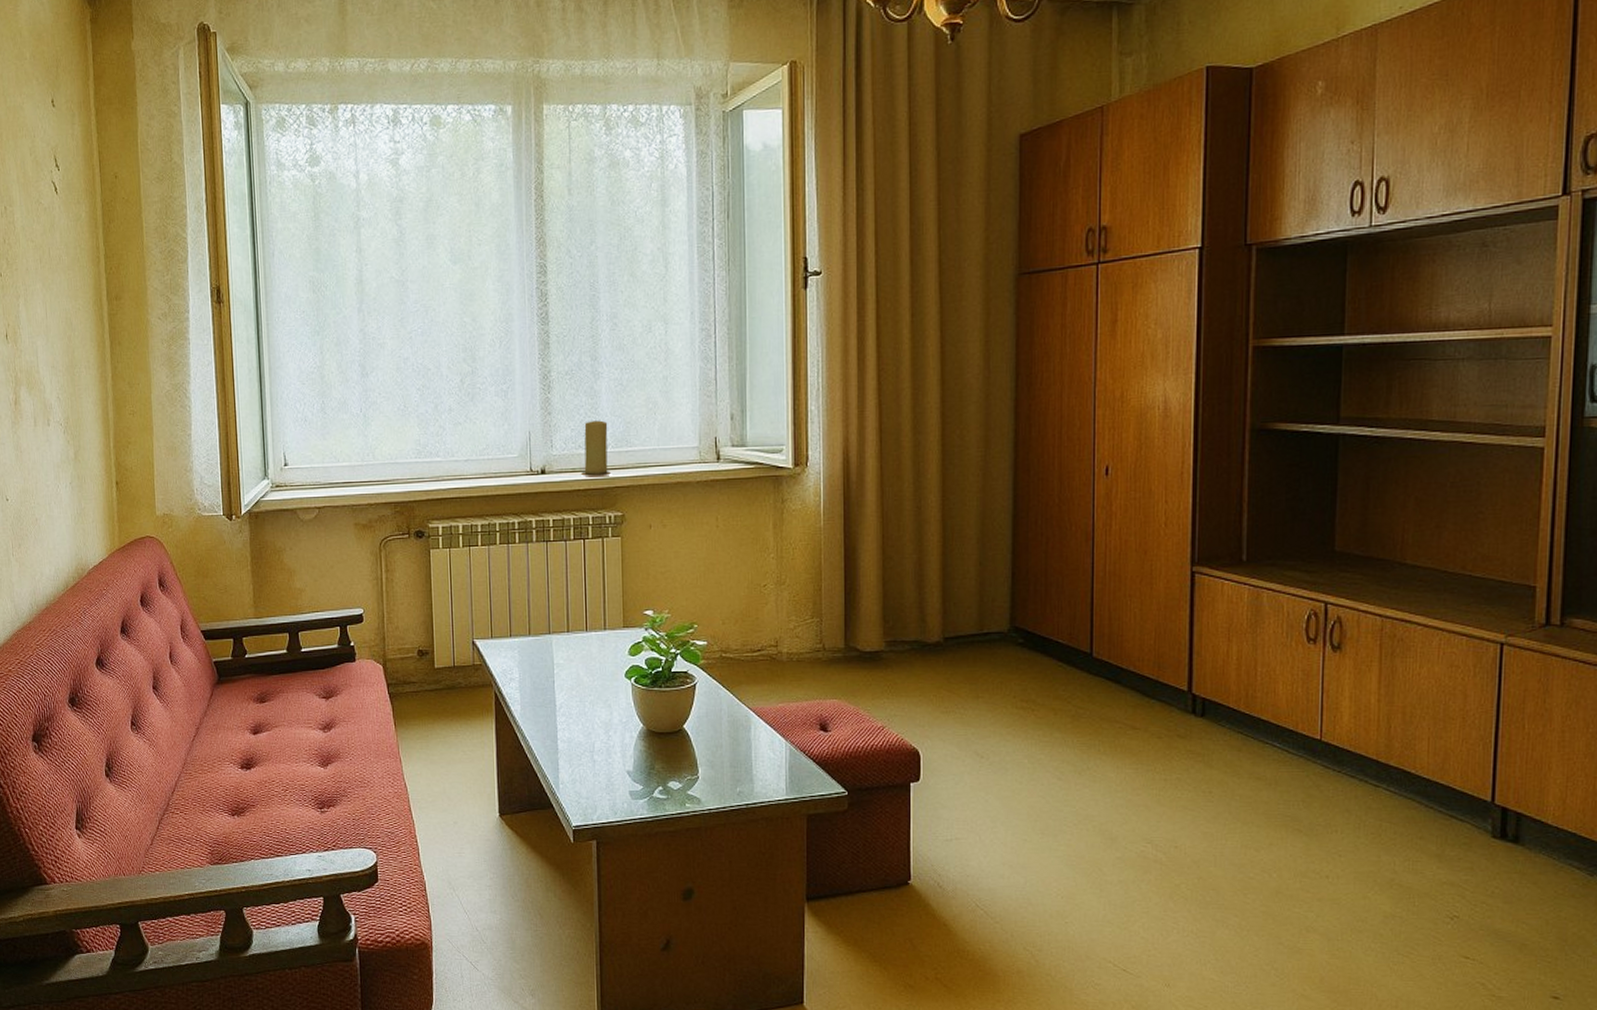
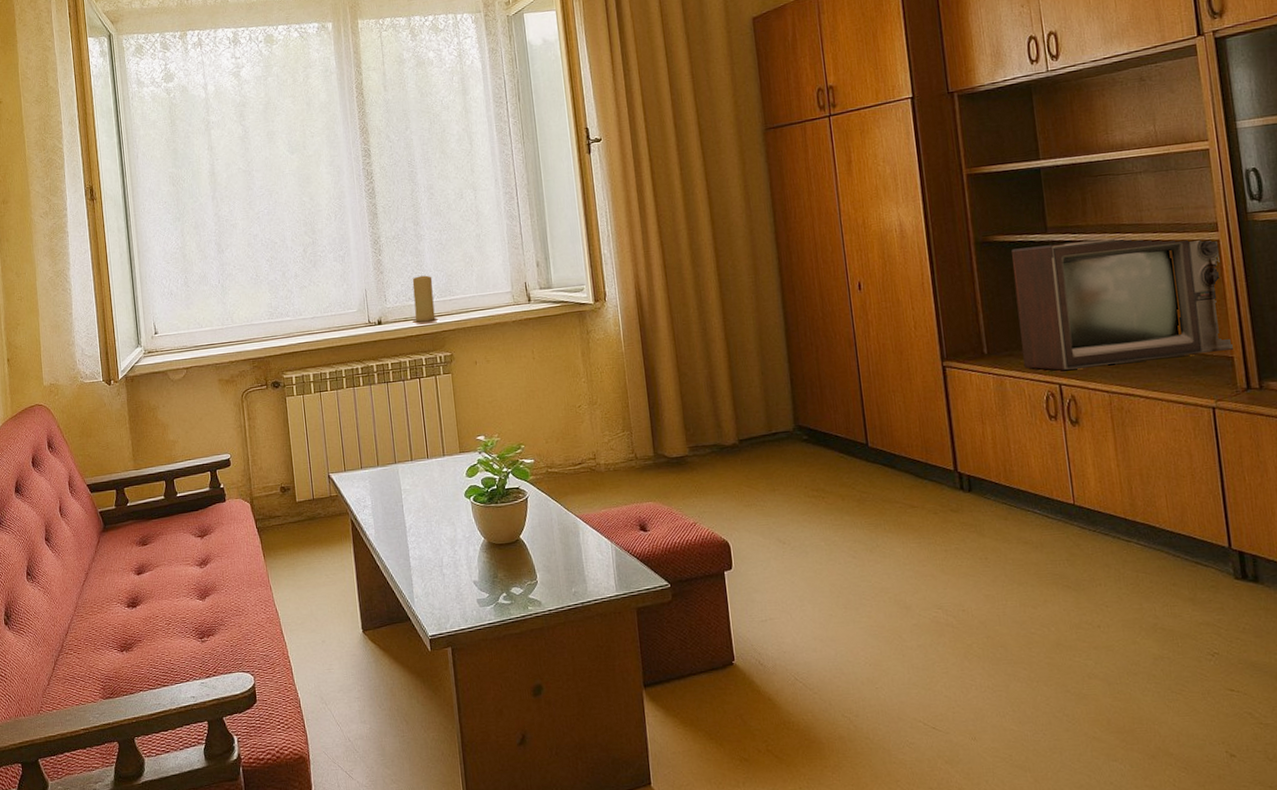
television set: none [1287,435,1541,588] -> present [1011,237,1233,371]

